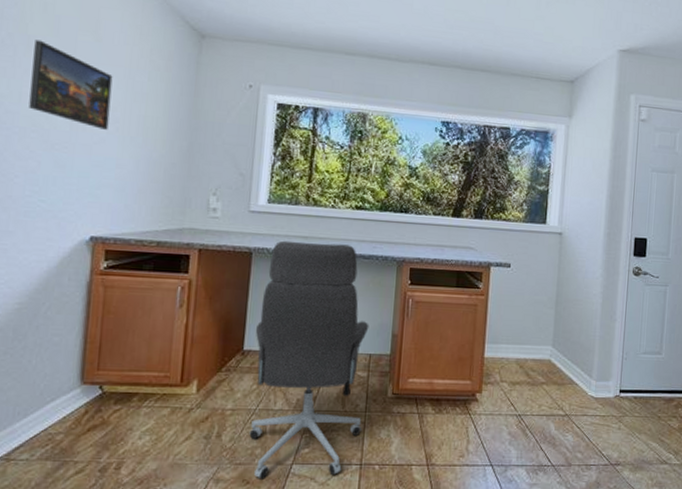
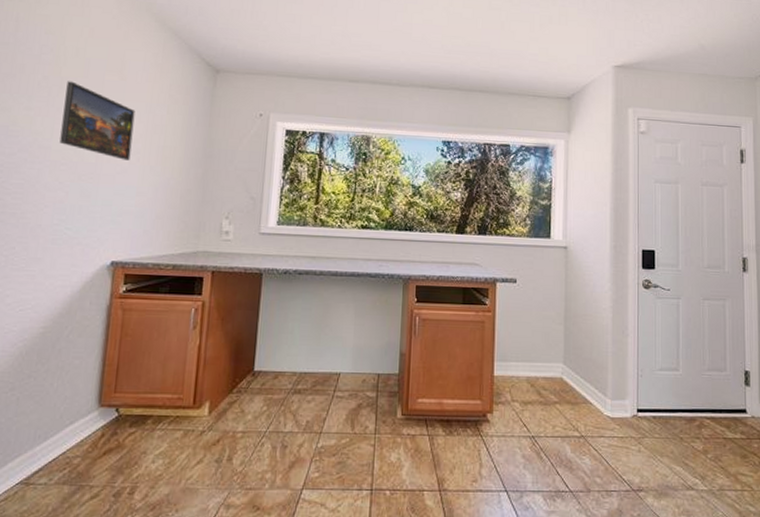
office chair: present [249,240,369,479] -> none [259,261,377,505]

